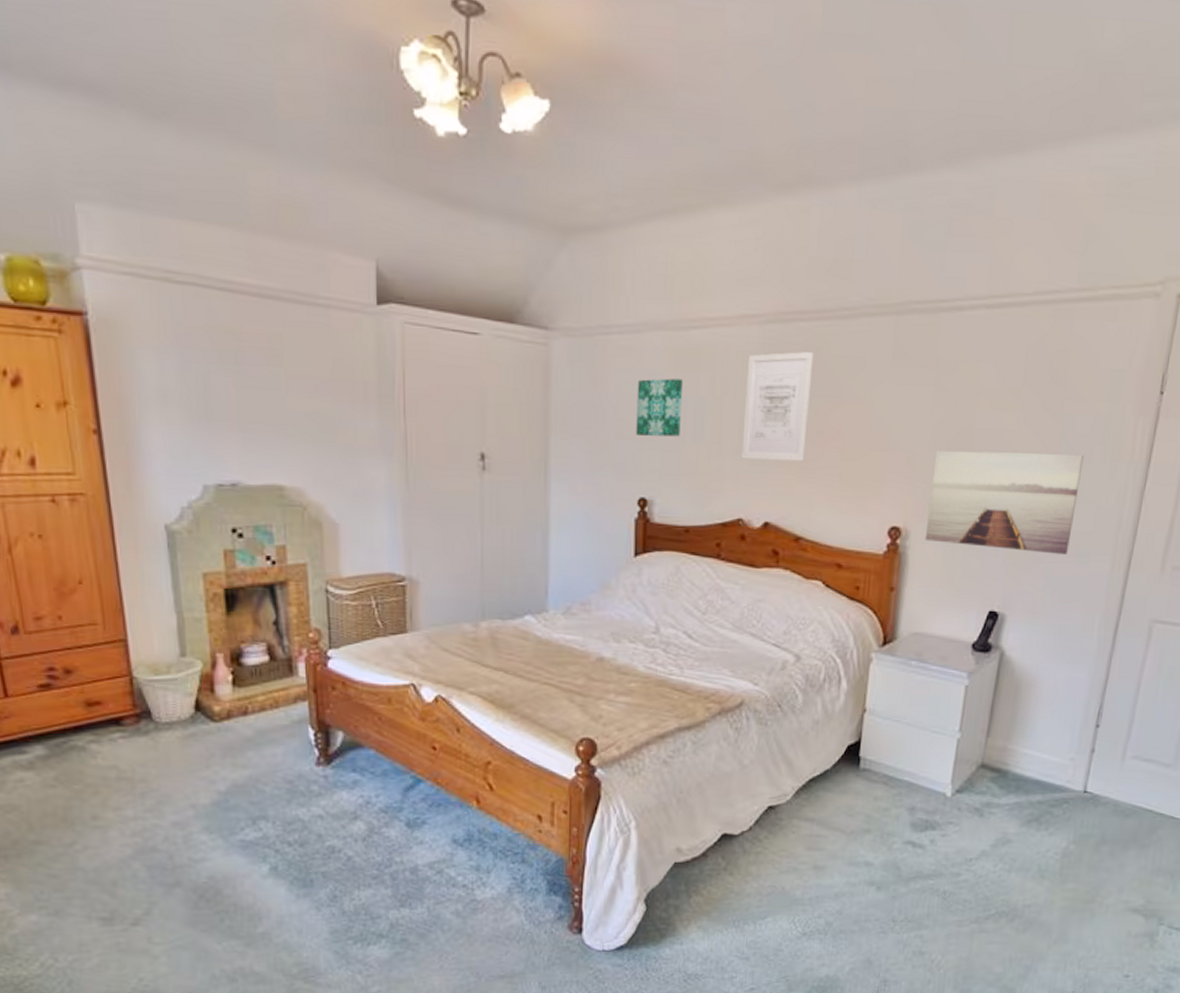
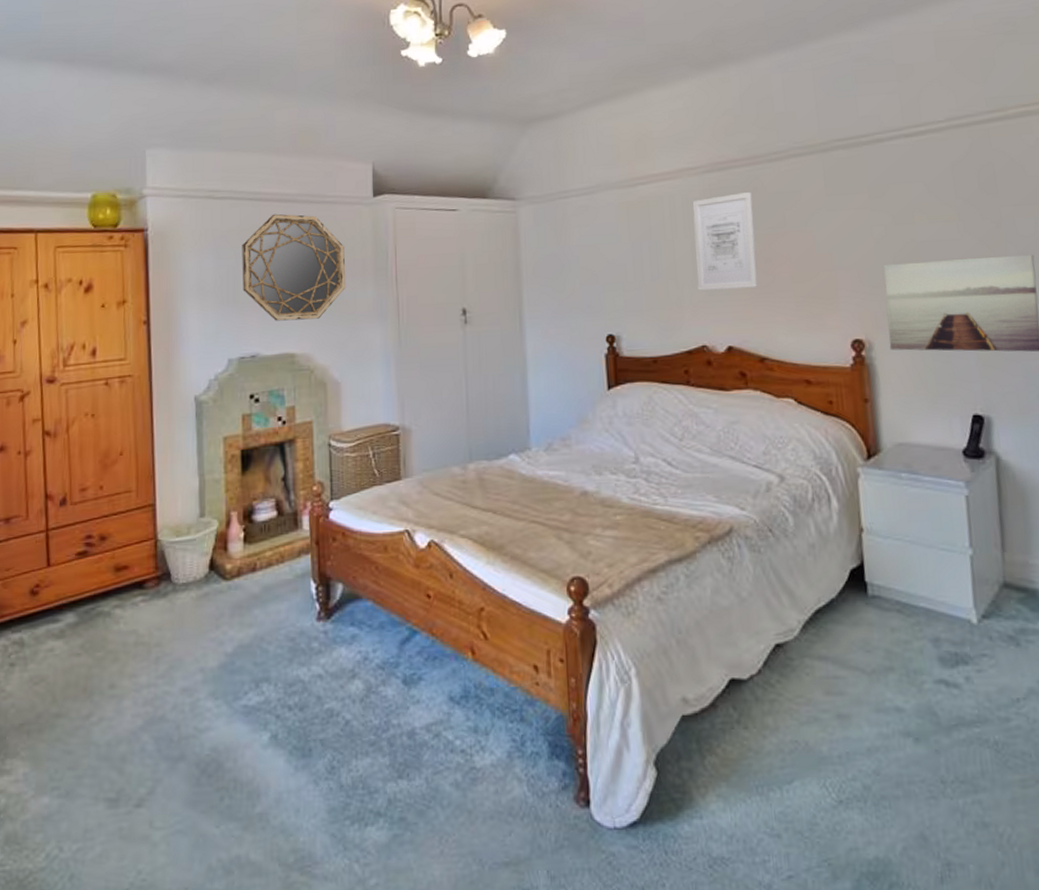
home mirror: none [212,311,344,448] -> present [242,213,346,321]
wall art: present [636,378,684,437] -> none [596,228,639,279]

